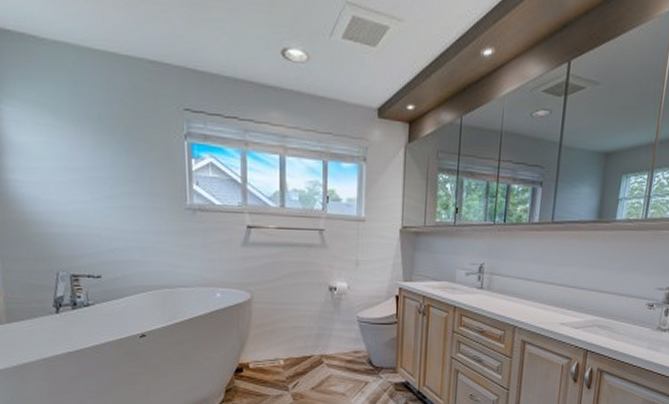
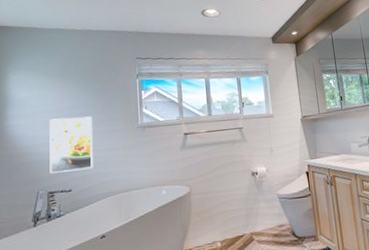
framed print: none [65,180,128,254] -> present [49,116,93,174]

